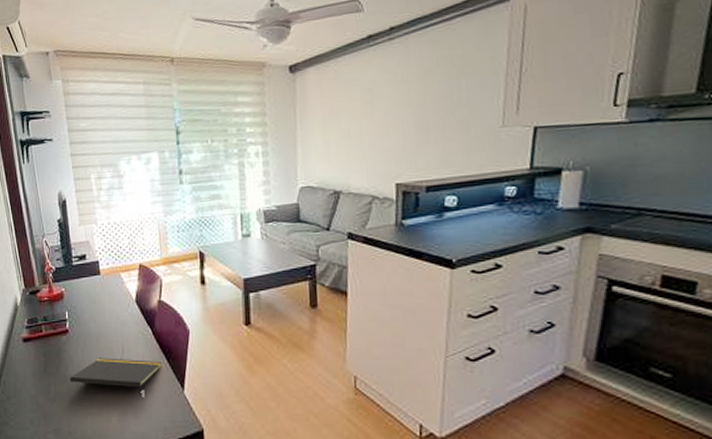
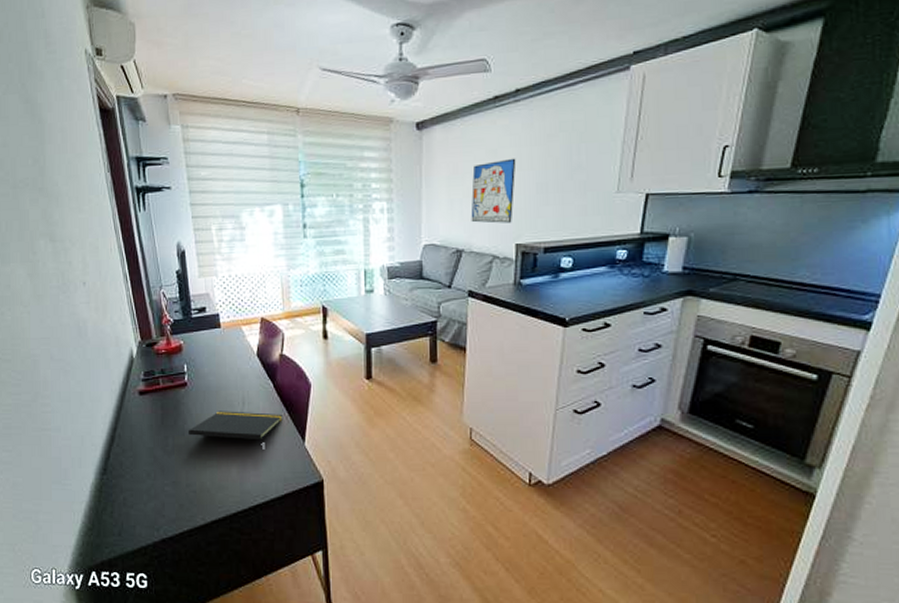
wall art: none [347,96,393,163] -> present [471,158,516,223]

